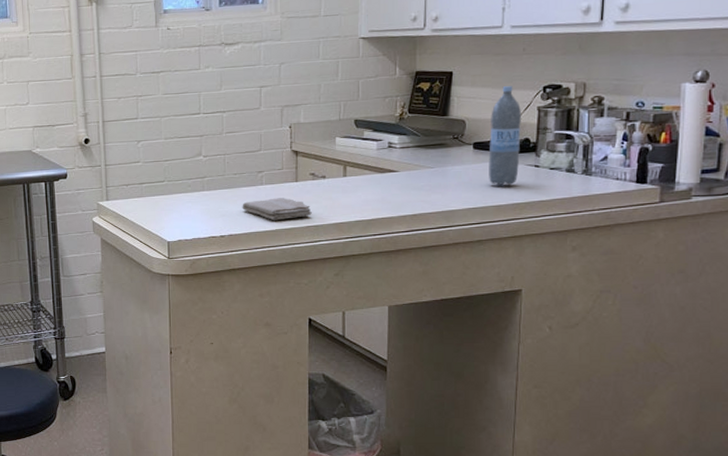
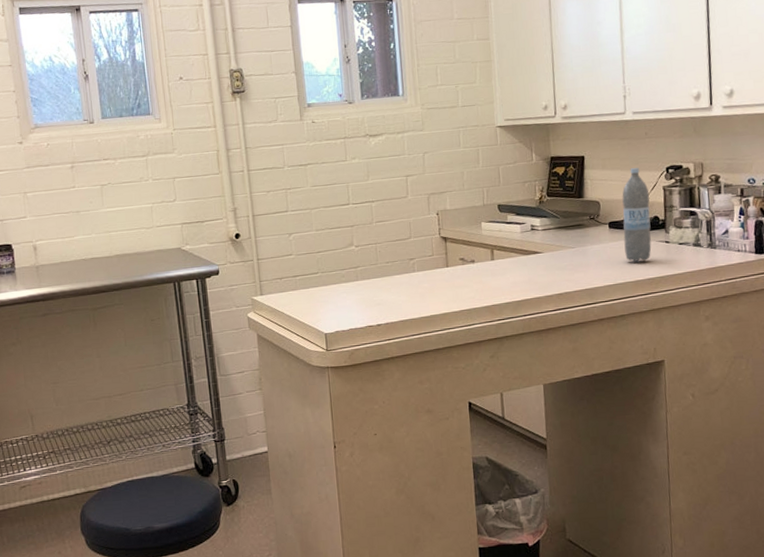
washcloth: present [242,198,312,221] -> none [396,283,464,307]

